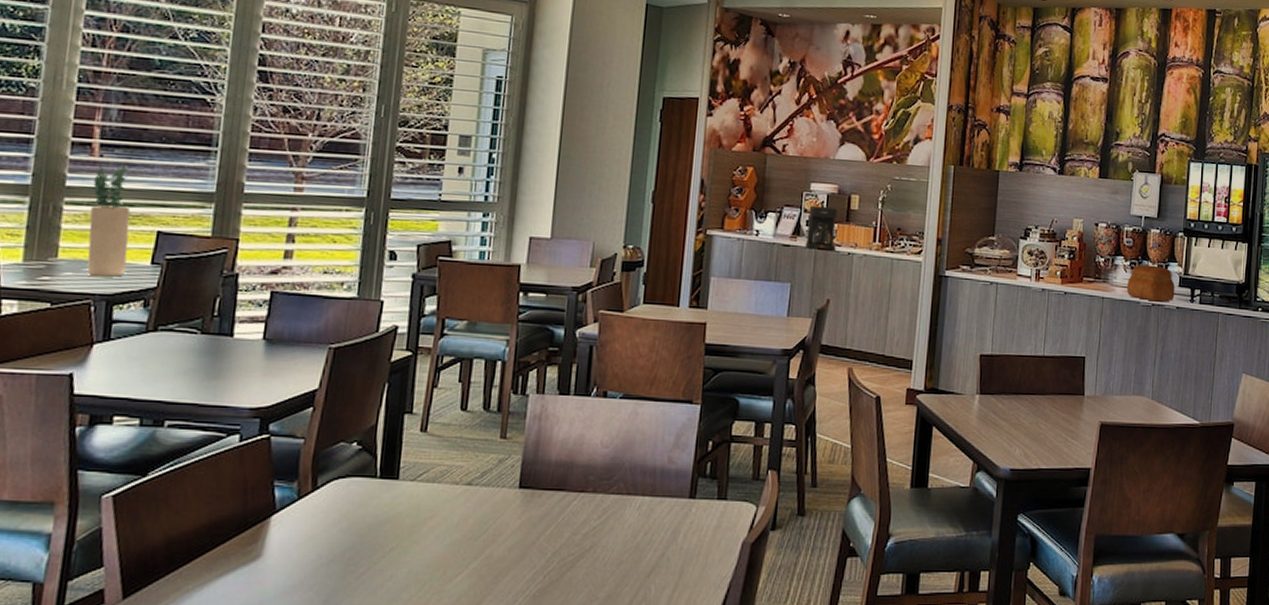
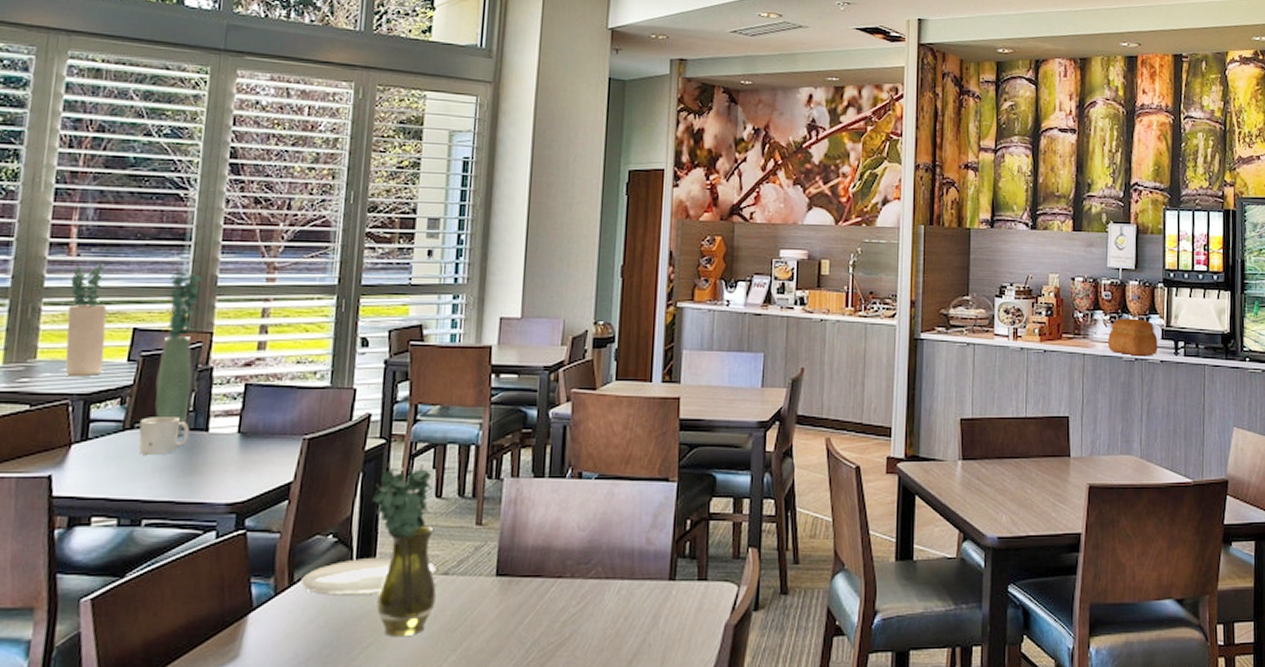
mug: none [161,319,215,359] -> present [138,415,190,456]
vase: none [179,170,229,342] -> present [155,265,203,438]
plate: none [323,465,460,503] -> present [299,556,436,597]
vase: none [396,374,459,543] -> present [371,463,436,637]
coffee maker: present [805,205,838,251] -> none [776,272,808,318]

